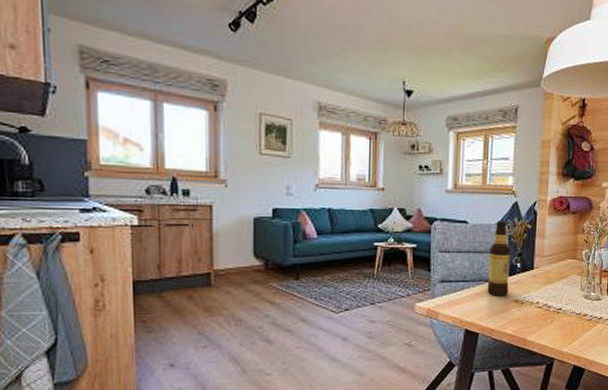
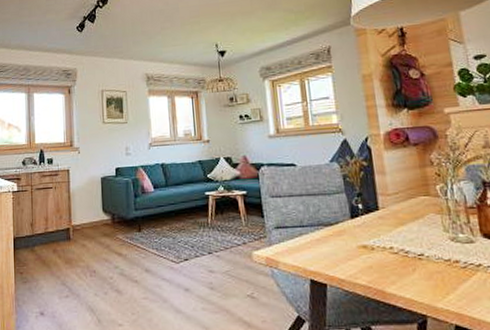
bottle: present [487,221,510,296] -> none [324,160,354,242]

